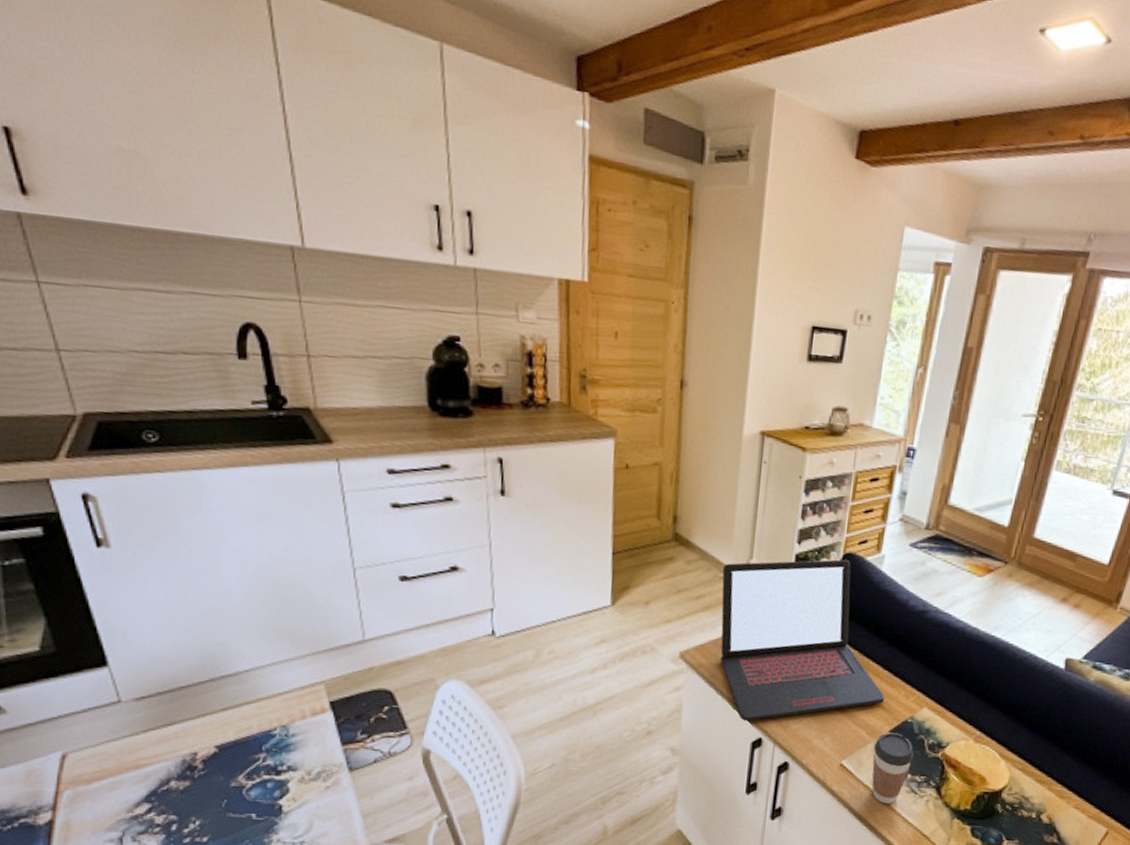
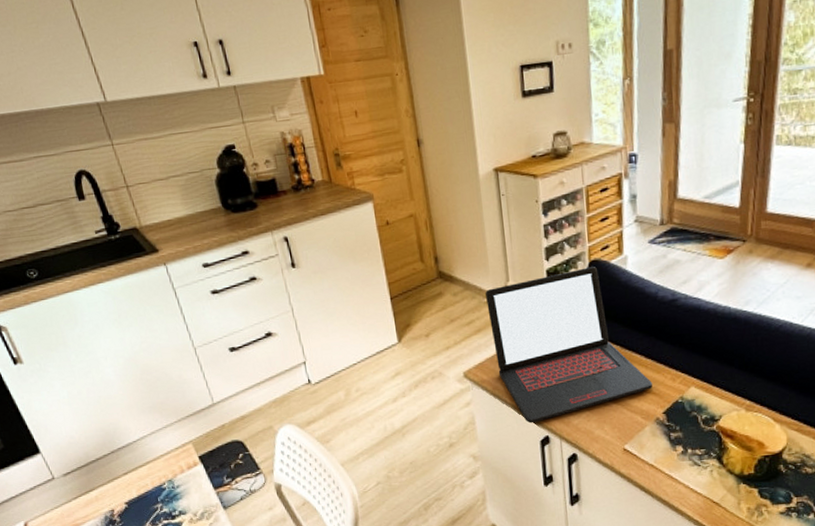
coffee cup: present [871,732,914,804] -> none [652,413,691,479]

